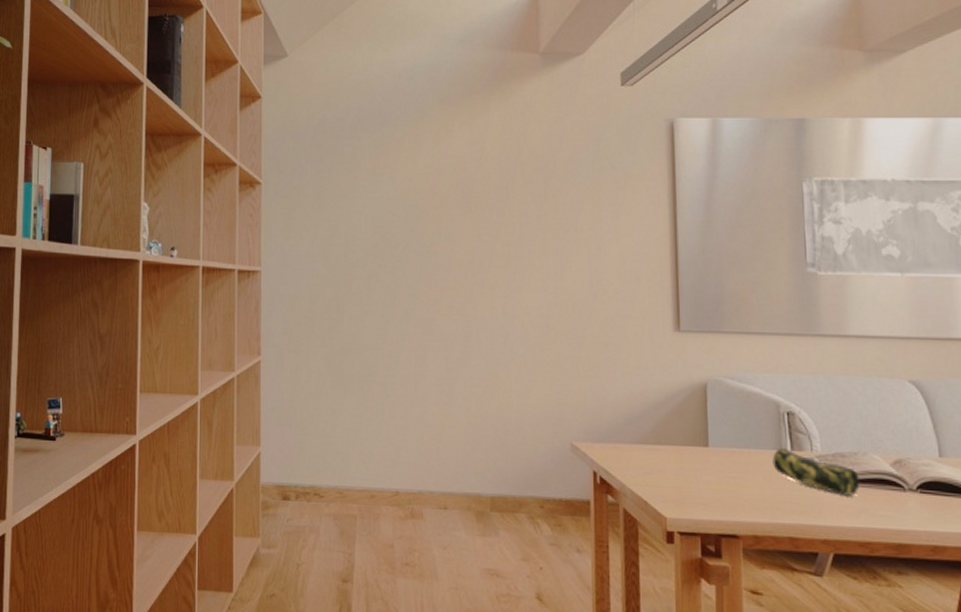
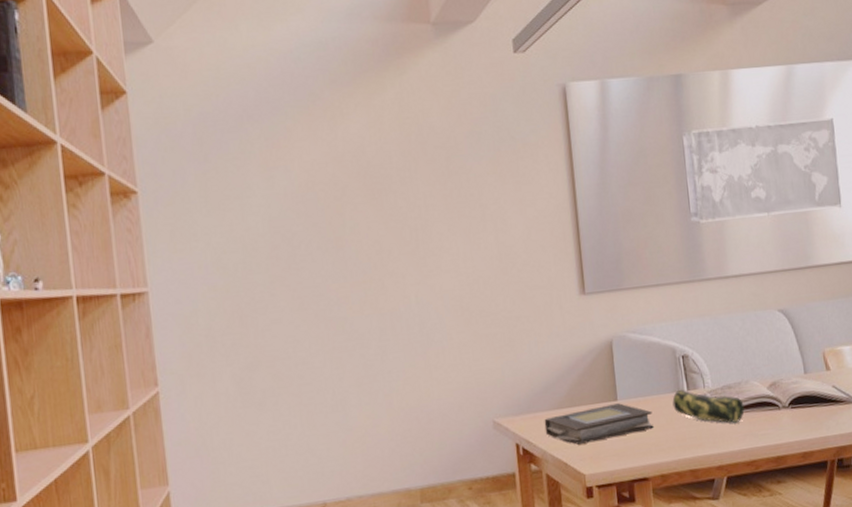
book: none [625,449,749,486] -> present [544,403,654,445]

